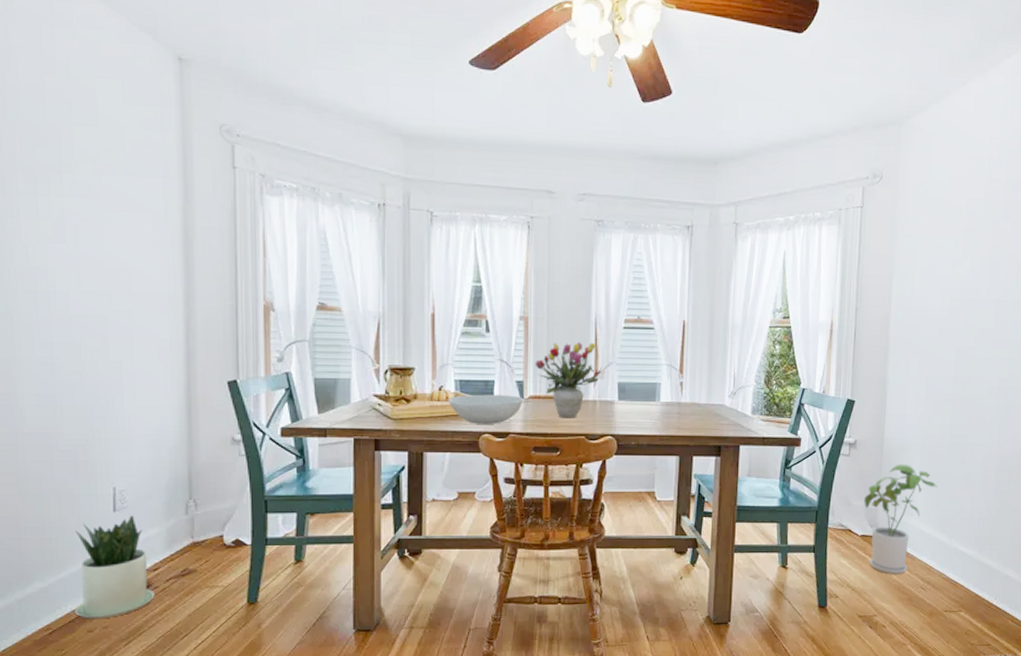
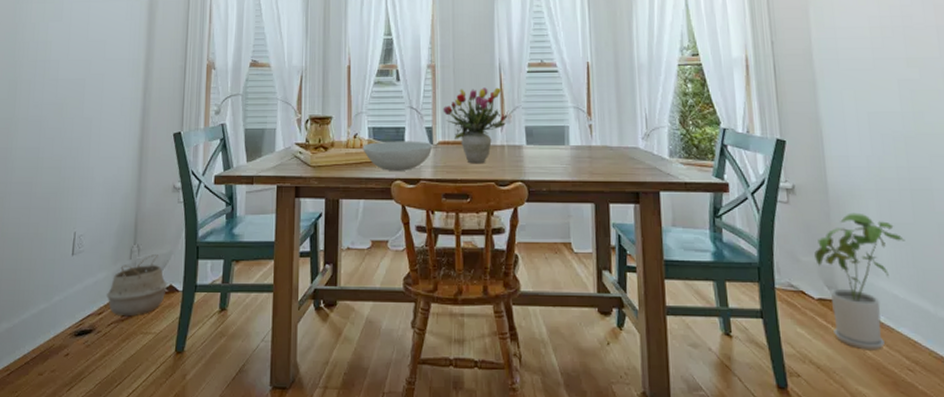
planter: present [74,515,155,620] -> none [30,259,97,362]
woven basket: none [162,509,234,570] -> present [107,254,168,315]

